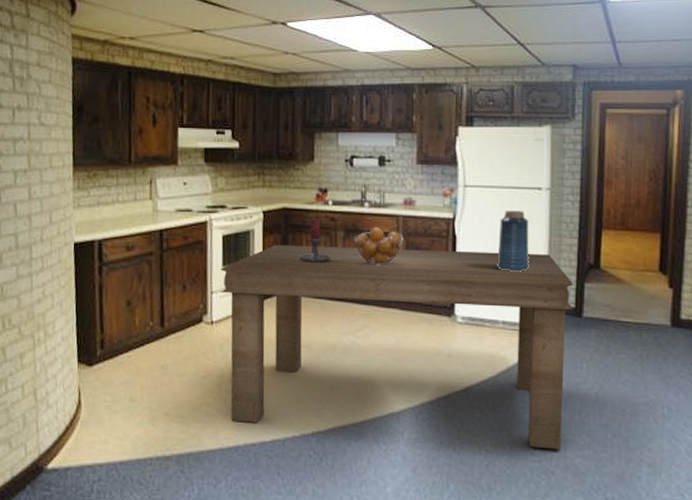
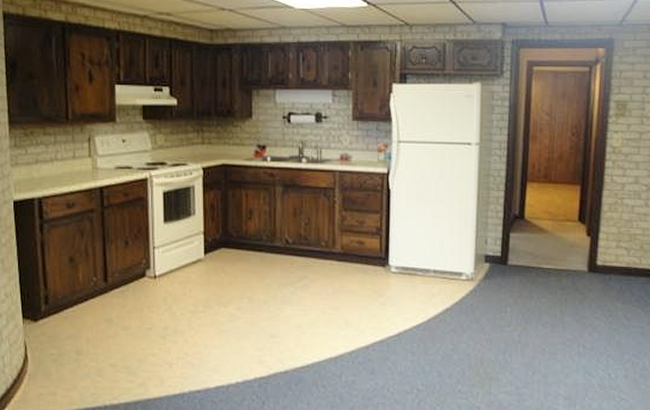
dining table: present [220,244,574,450] -> none [162,200,500,387]
candle holder: present [299,217,330,263] -> none [239,173,269,217]
fruit basket: present [353,226,404,266] -> none [292,181,340,220]
vase: present [497,211,529,272] -> none [429,165,459,223]

